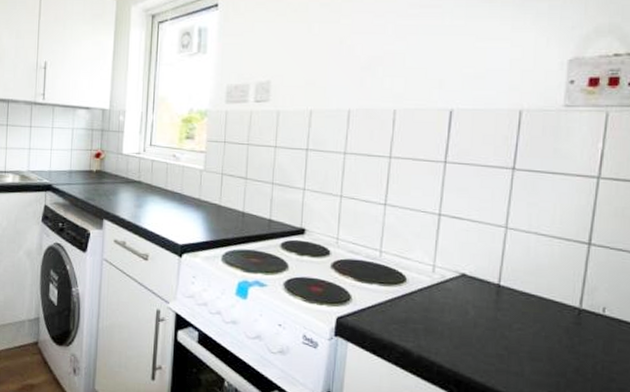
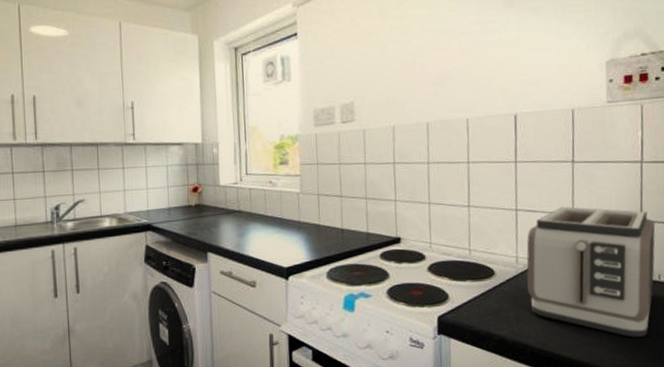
toaster: none [441,218,607,374] -> present [526,206,656,337]

